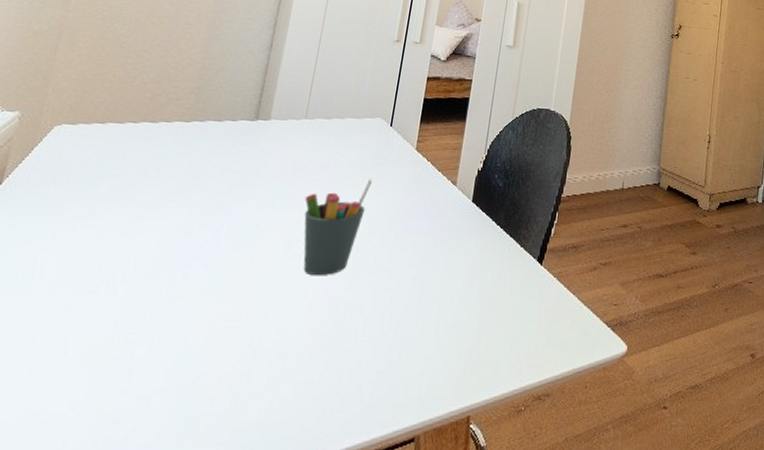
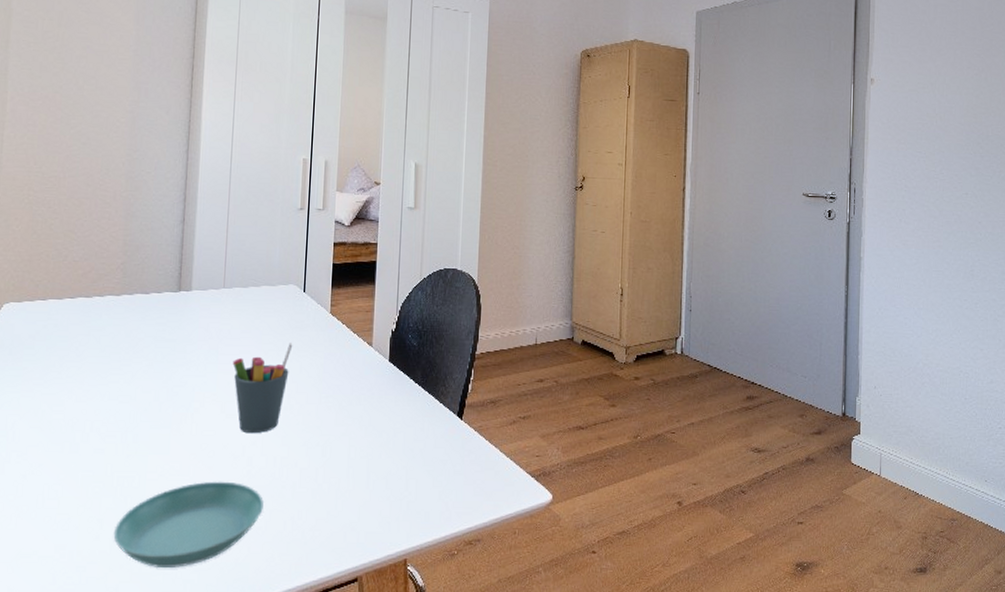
saucer: none [142,328,322,429] -> present [113,481,265,569]

